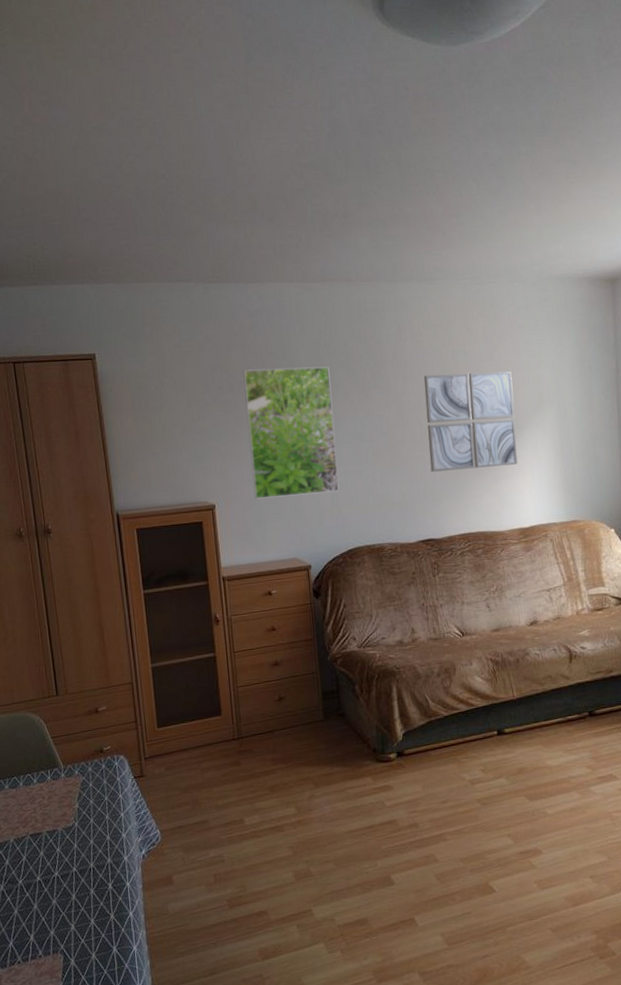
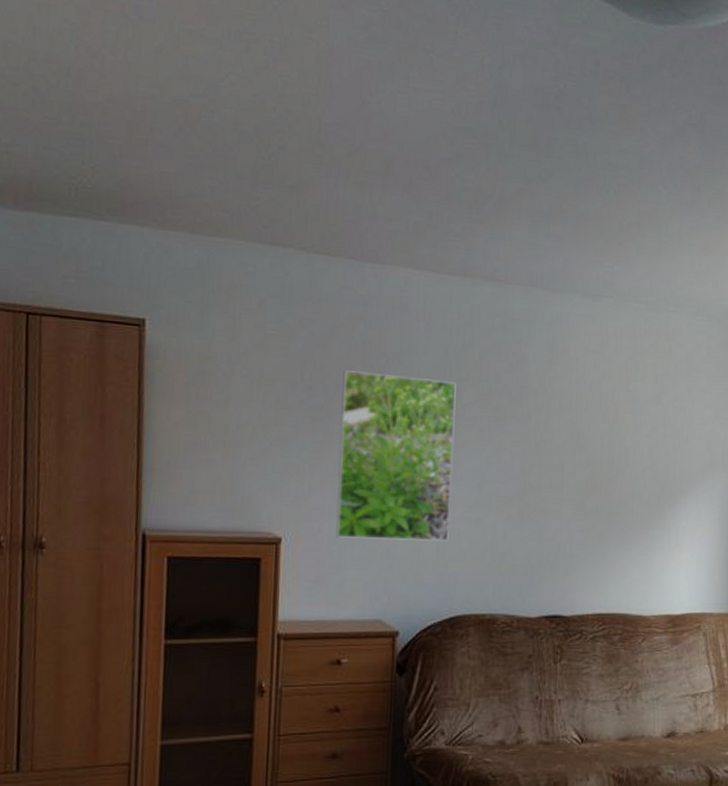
wall art: present [424,371,518,472] -> none [568,411,681,536]

